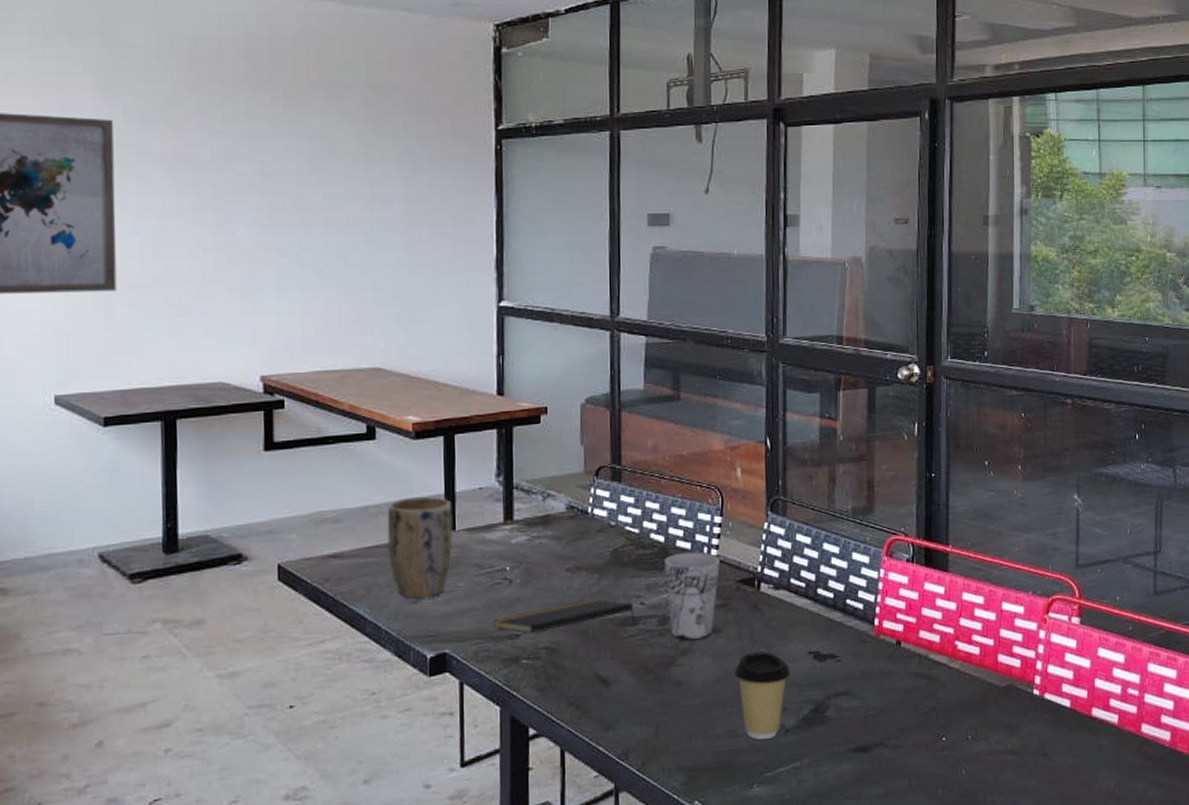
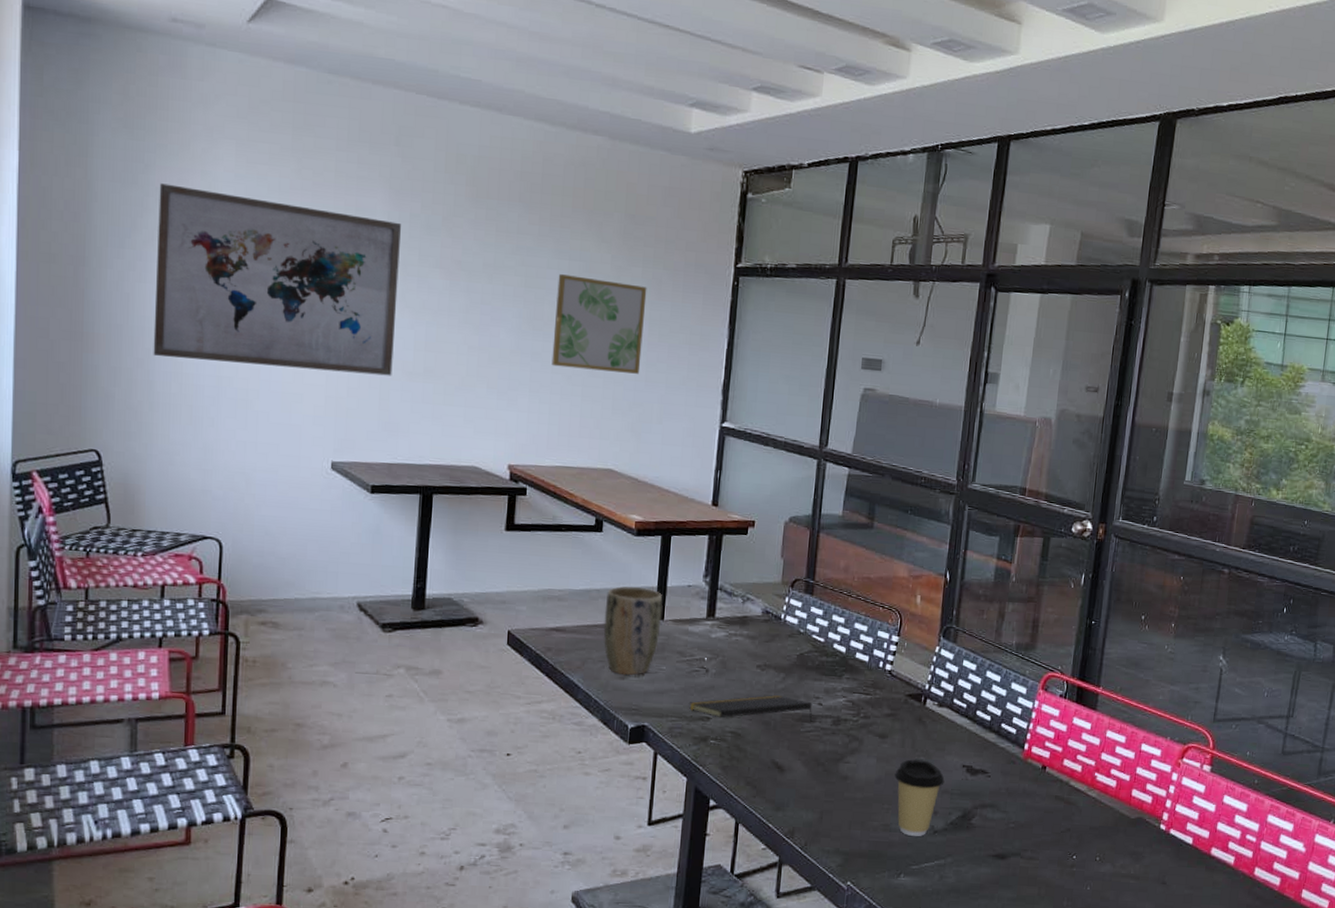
wall art: none [298,157,401,260] -> present [551,274,647,374]
cup: present [665,552,720,641] -> none [842,664,893,742]

